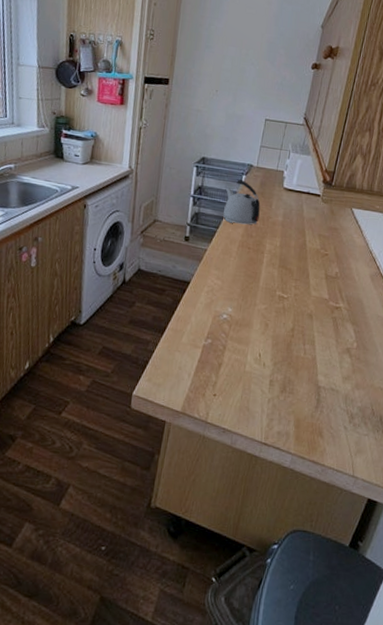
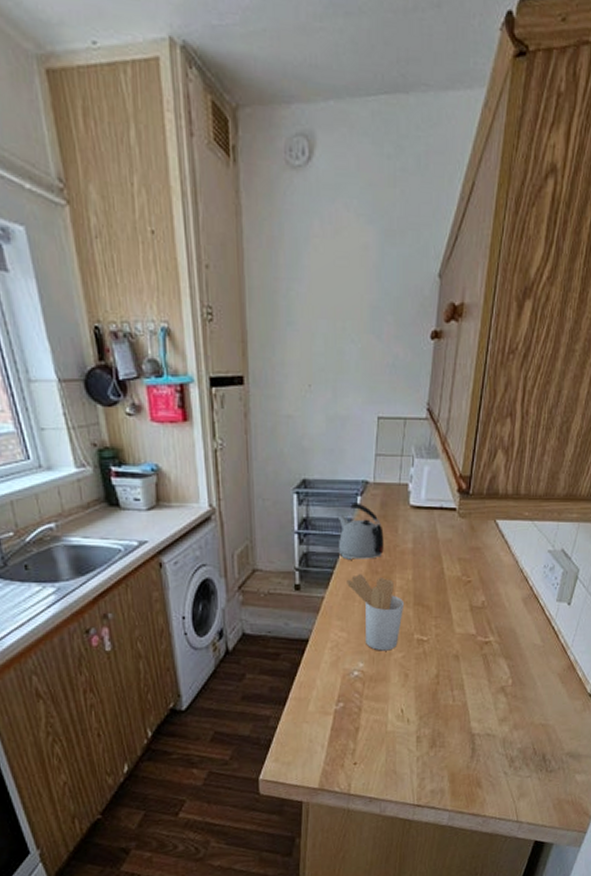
utensil holder: none [226,235,271,302] -> present [347,574,405,651]

